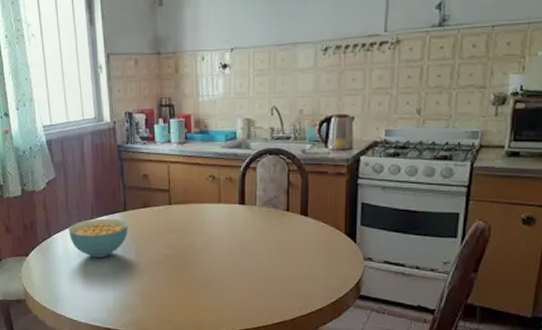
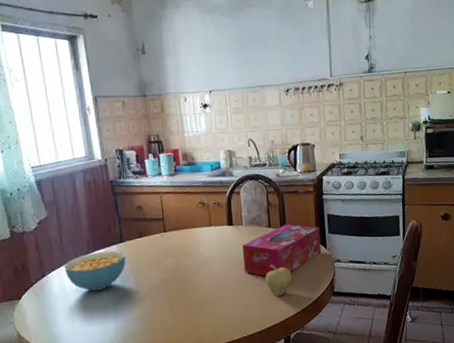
tissue box: none [253,209,350,266] -> present [242,224,321,276]
fruit: none [277,253,310,291] -> present [265,264,292,297]

